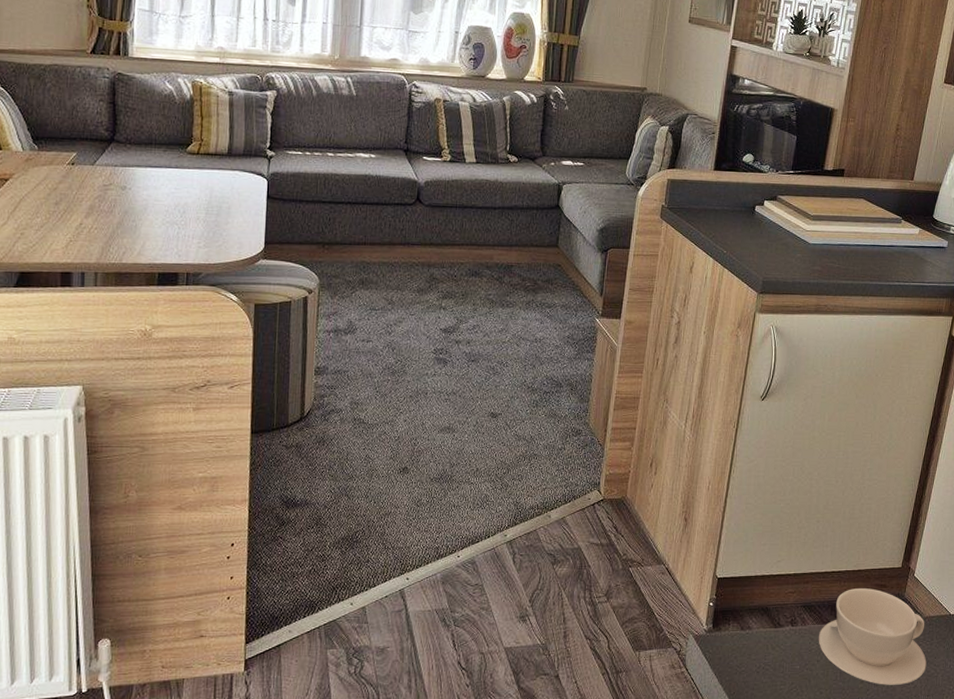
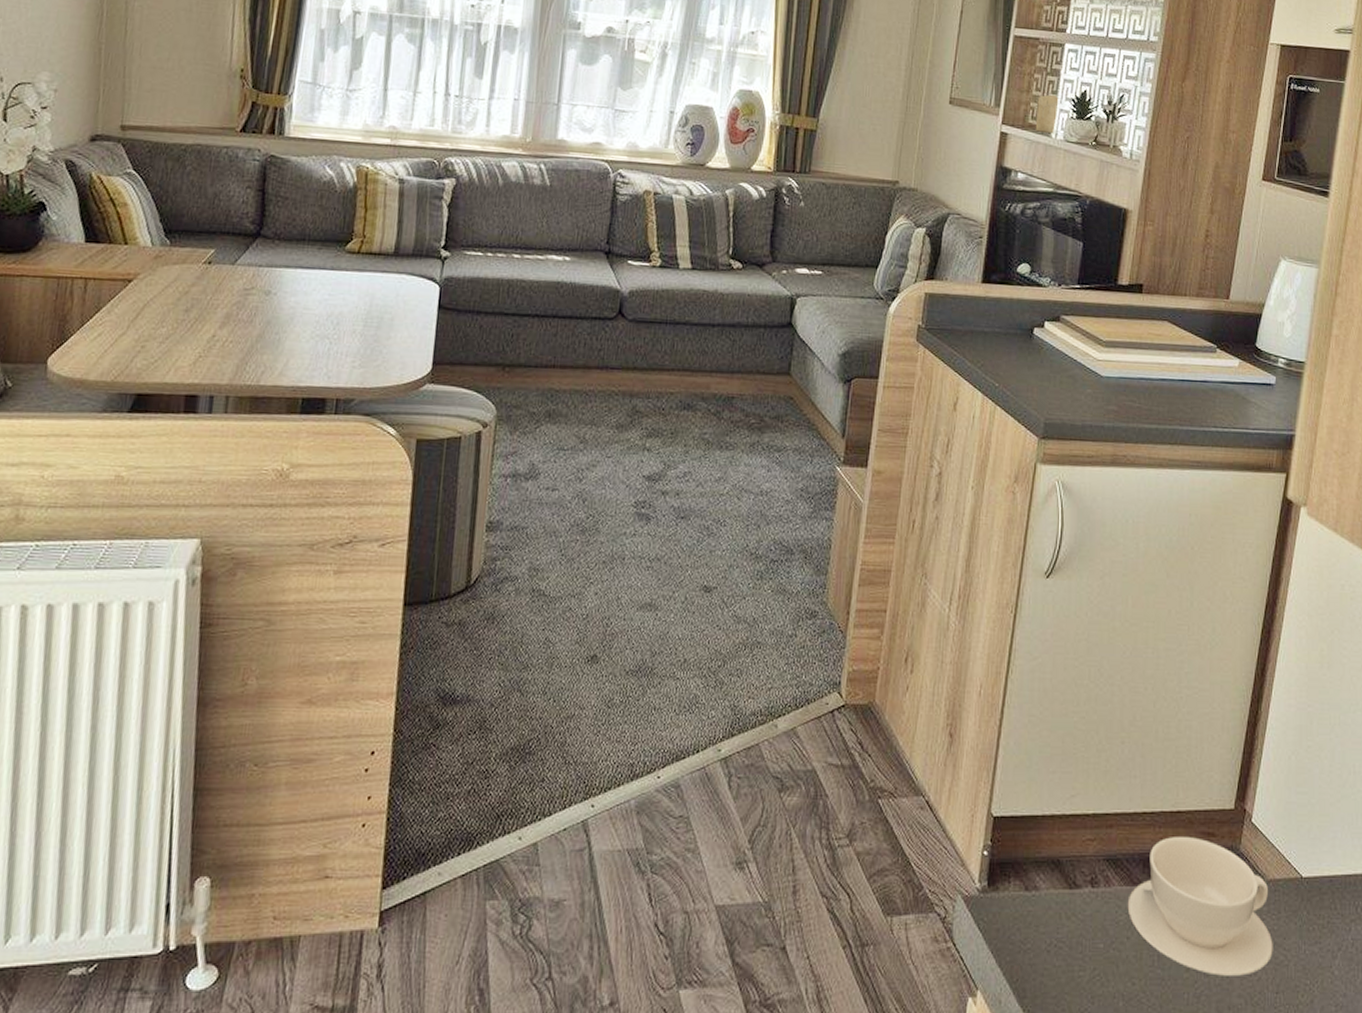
candle: none [760,13,780,47] -> present [1035,94,1059,134]

